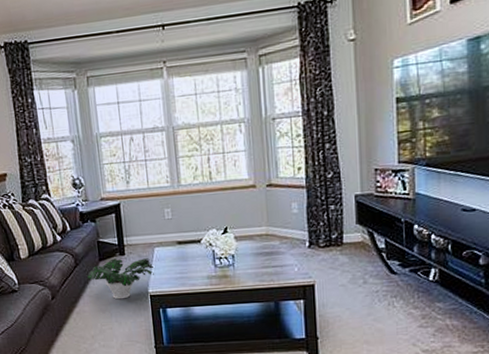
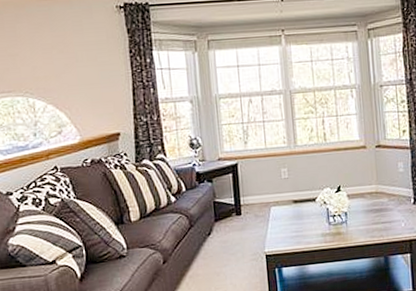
potted plant: present [86,258,154,300] -> none [201,217,271,261]

